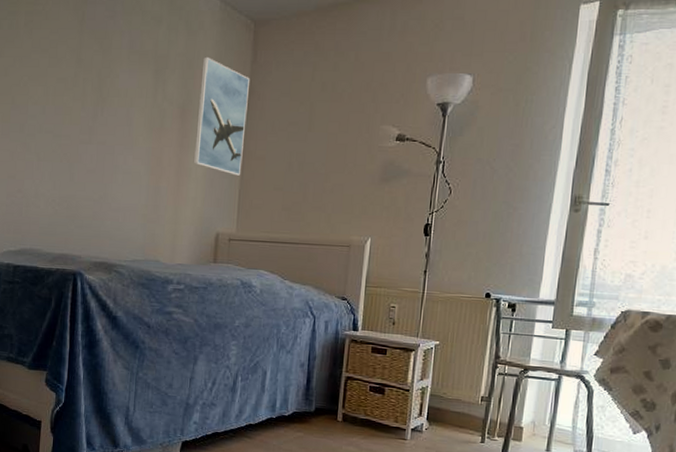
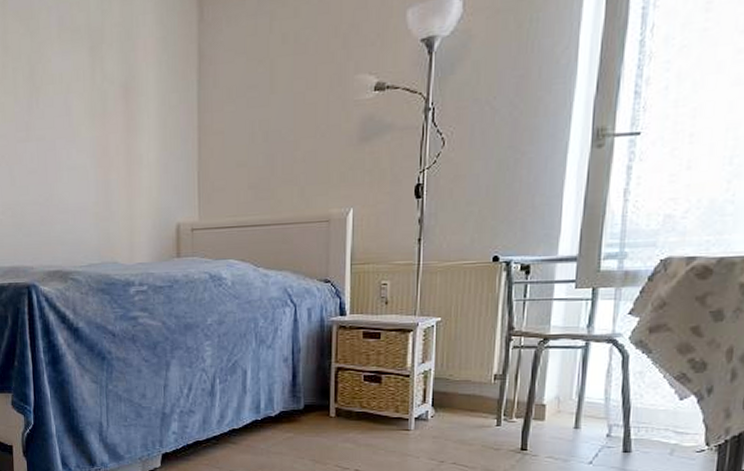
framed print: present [193,56,251,176] -> none [142,22,199,156]

